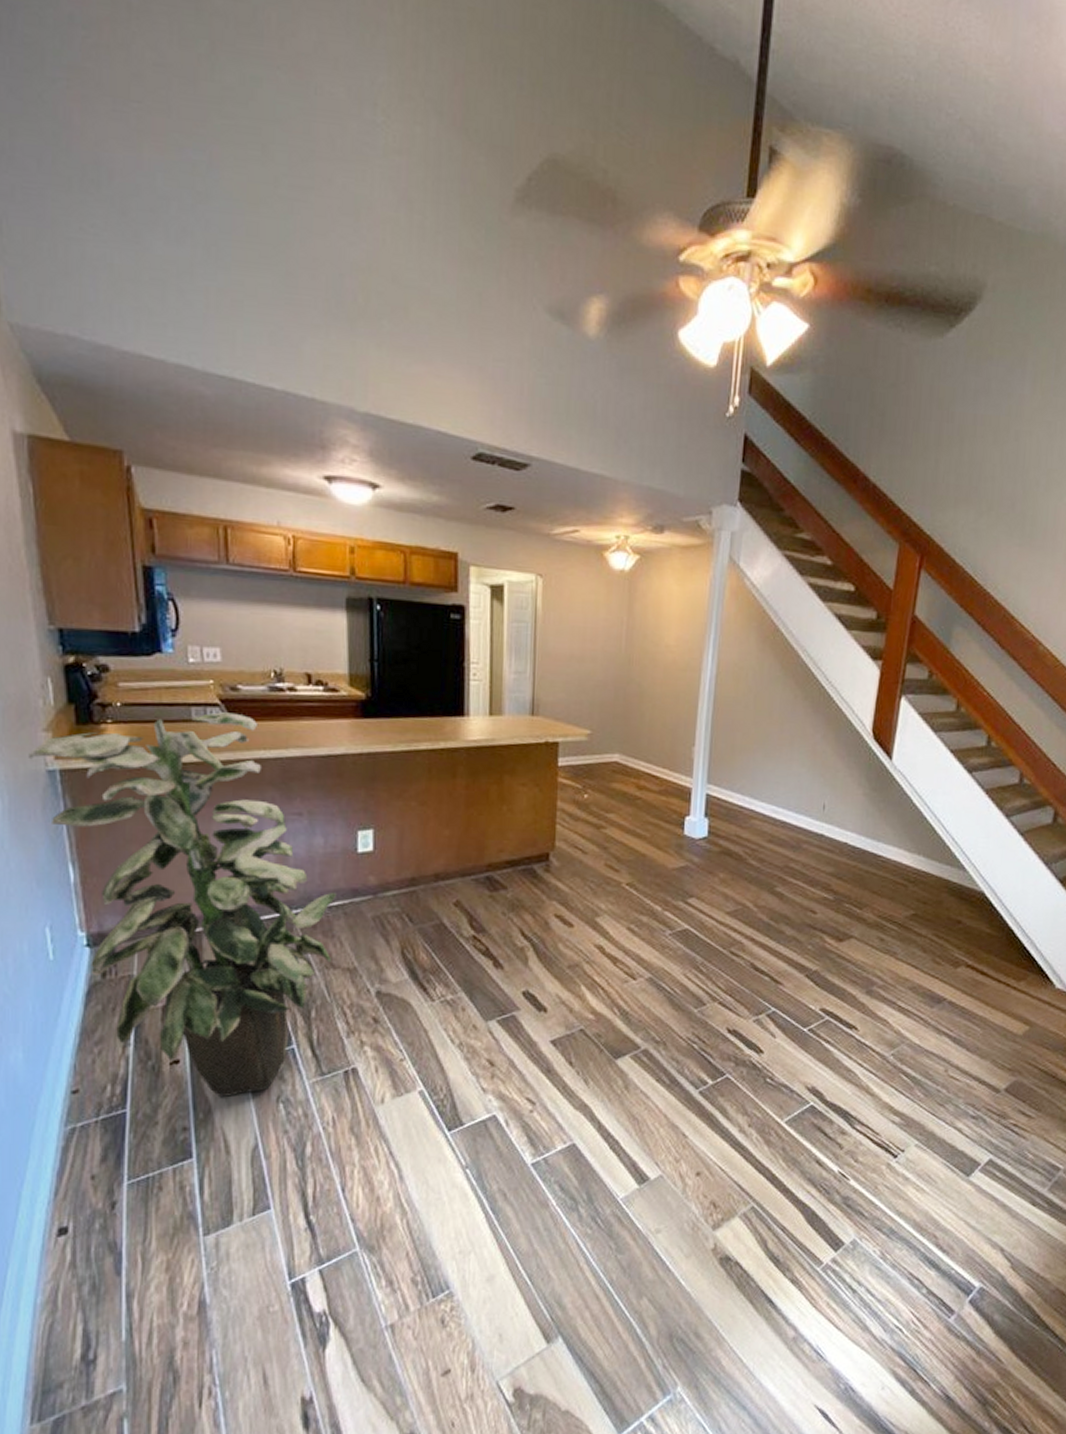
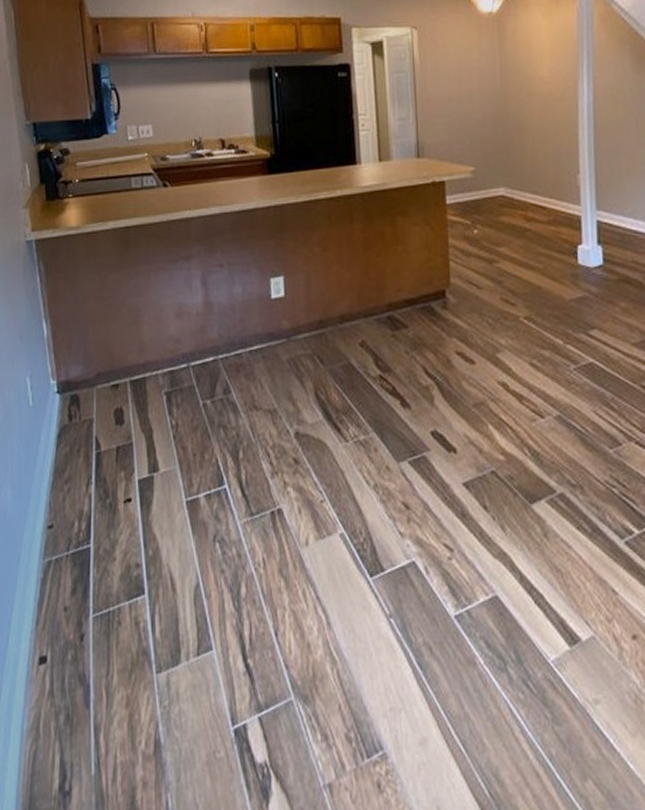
indoor plant: present [28,712,336,1098] -> none [13,180,255,536]

